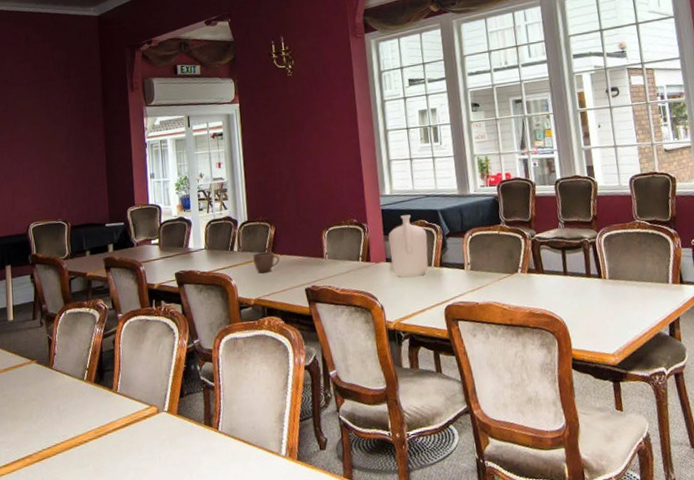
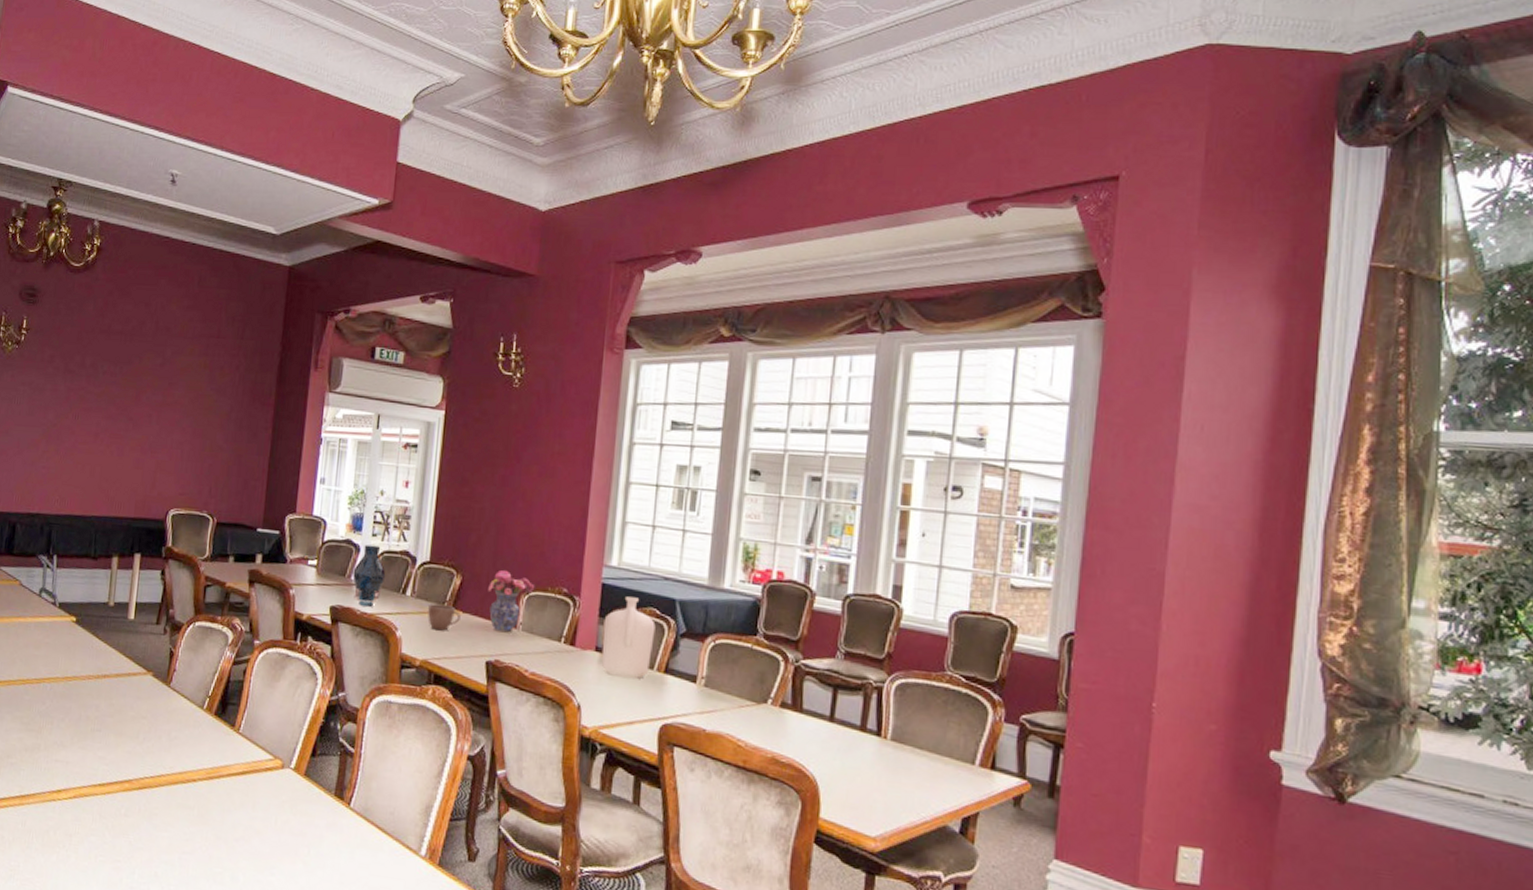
vase: none [189,217,216,267] -> present [352,544,386,607]
flower arrangement: none [296,216,332,264] -> present [488,570,535,633]

